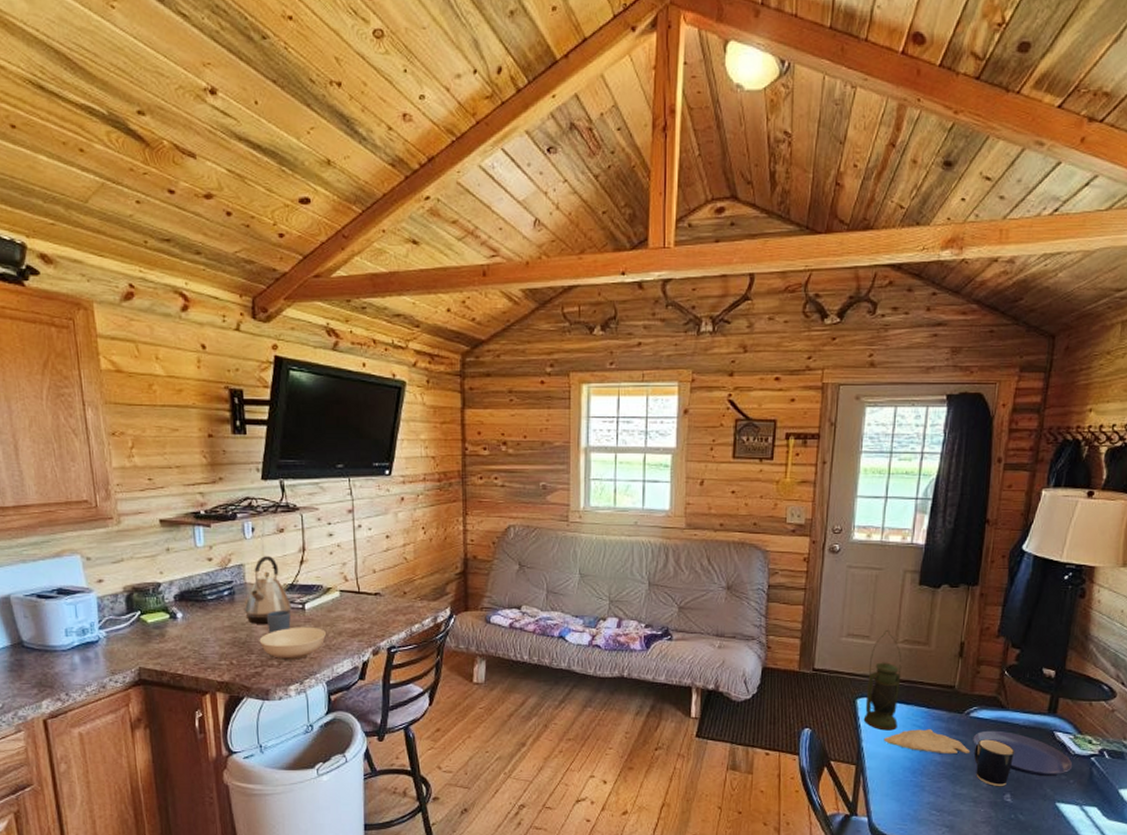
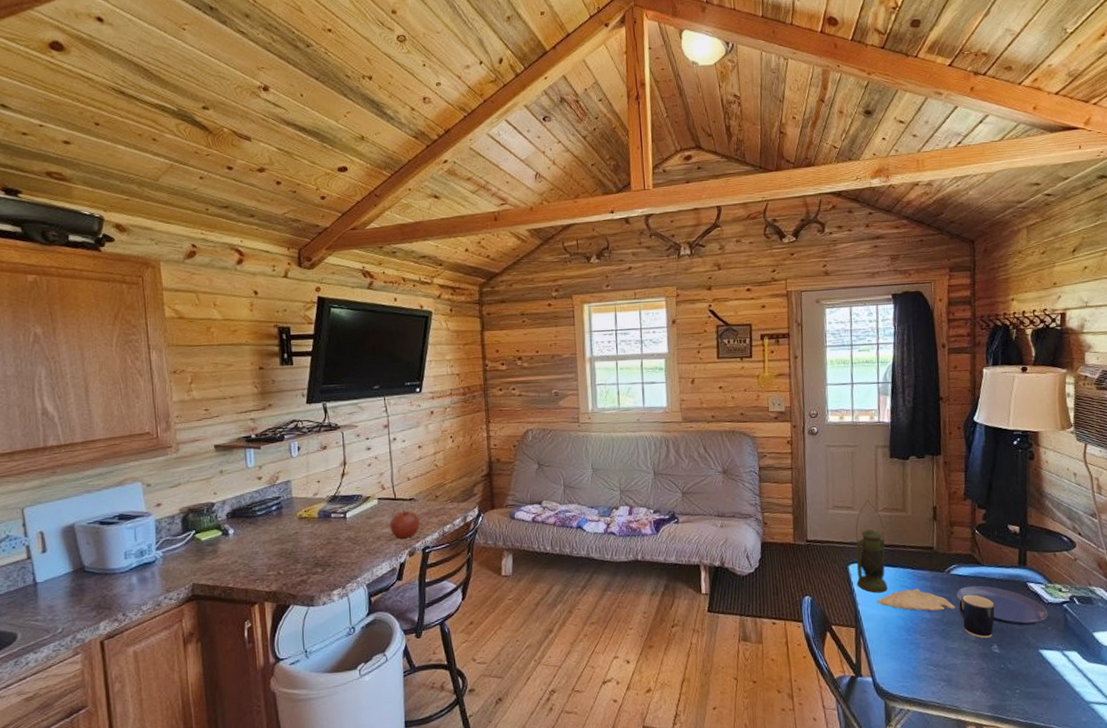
kettle: present [245,556,292,624] -> none [291,471,334,535]
bowl: present [259,627,327,660] -> none [304,533,367,567]
mug: present [266,610,291,633] -> none [311,520,334,543]
fruit: none [352,604,385,636] -> present [390,509,420,539]

